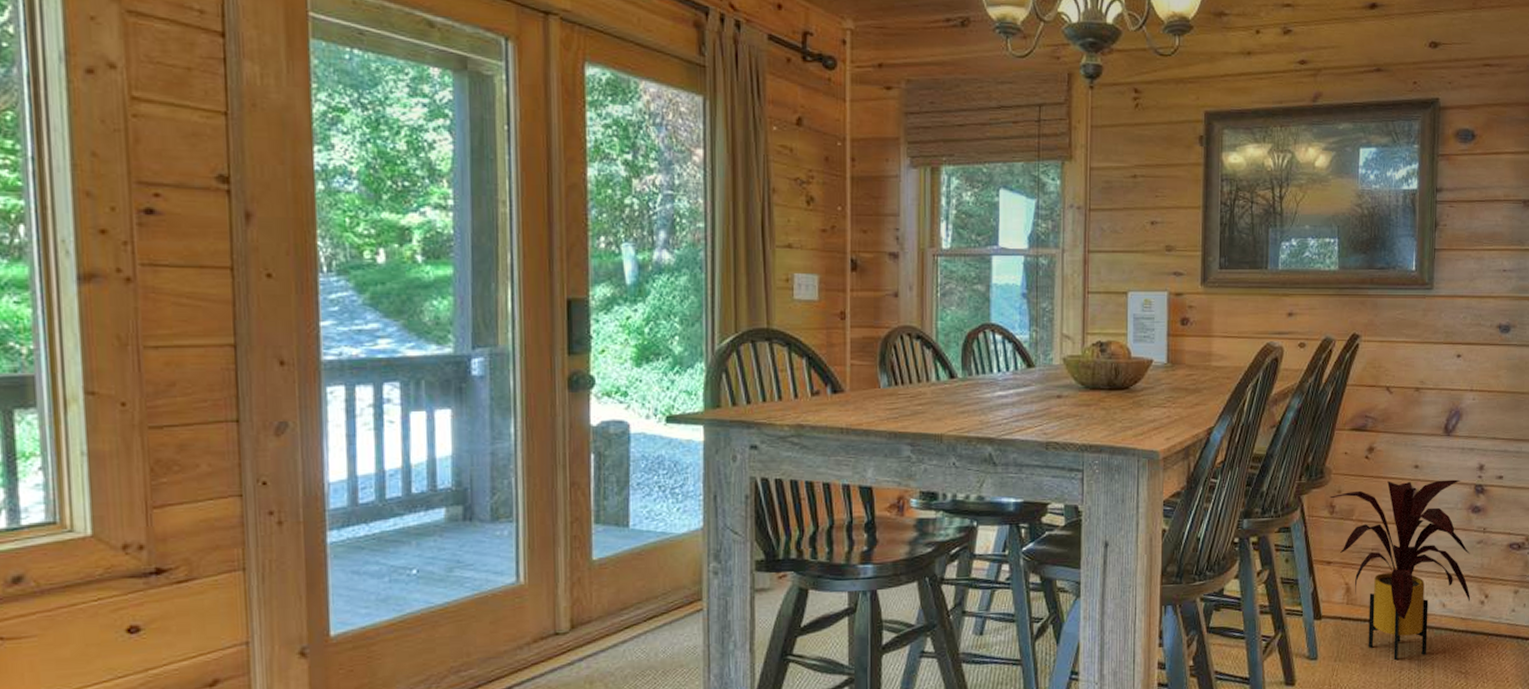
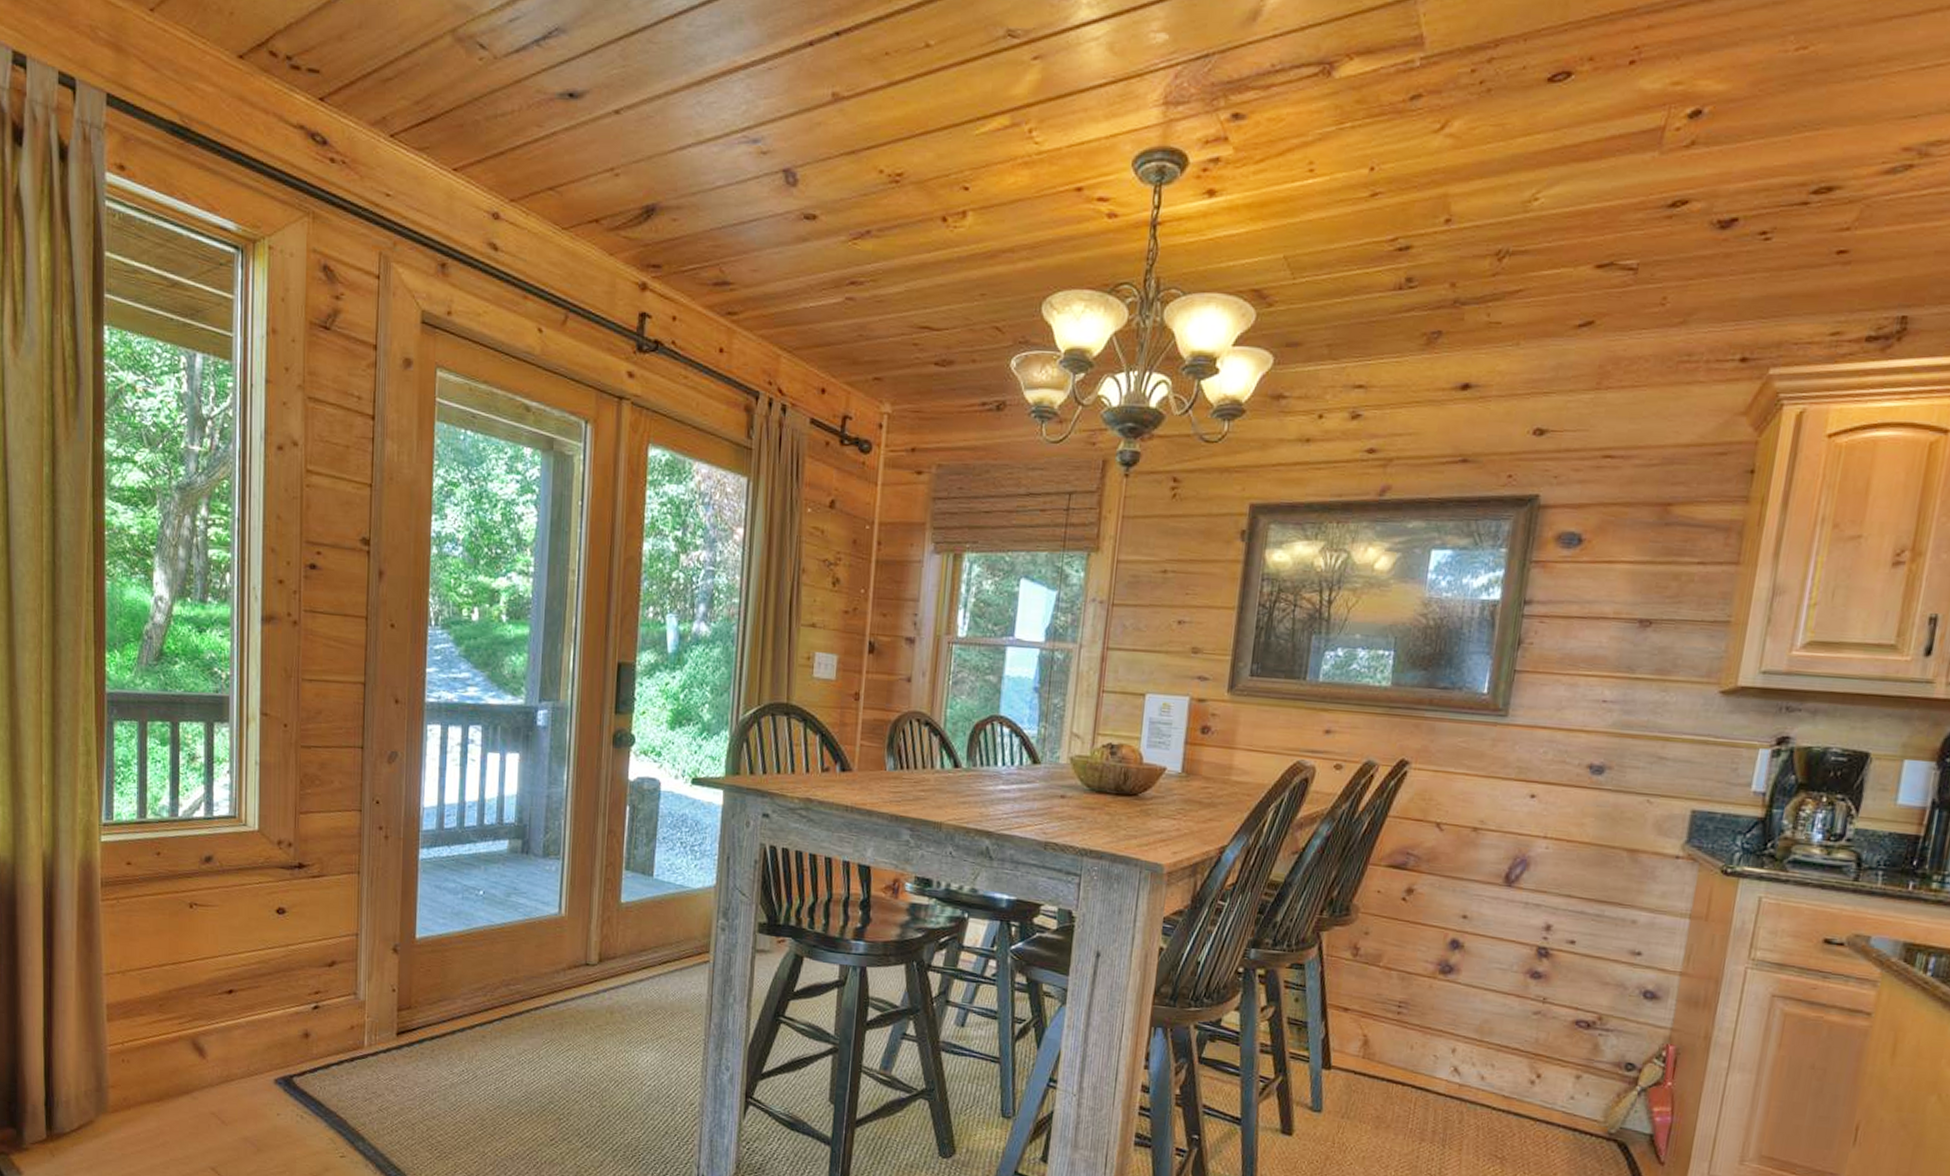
house plant: present [1329,479,1470,661] -> none [1354,928,1523,1130]

